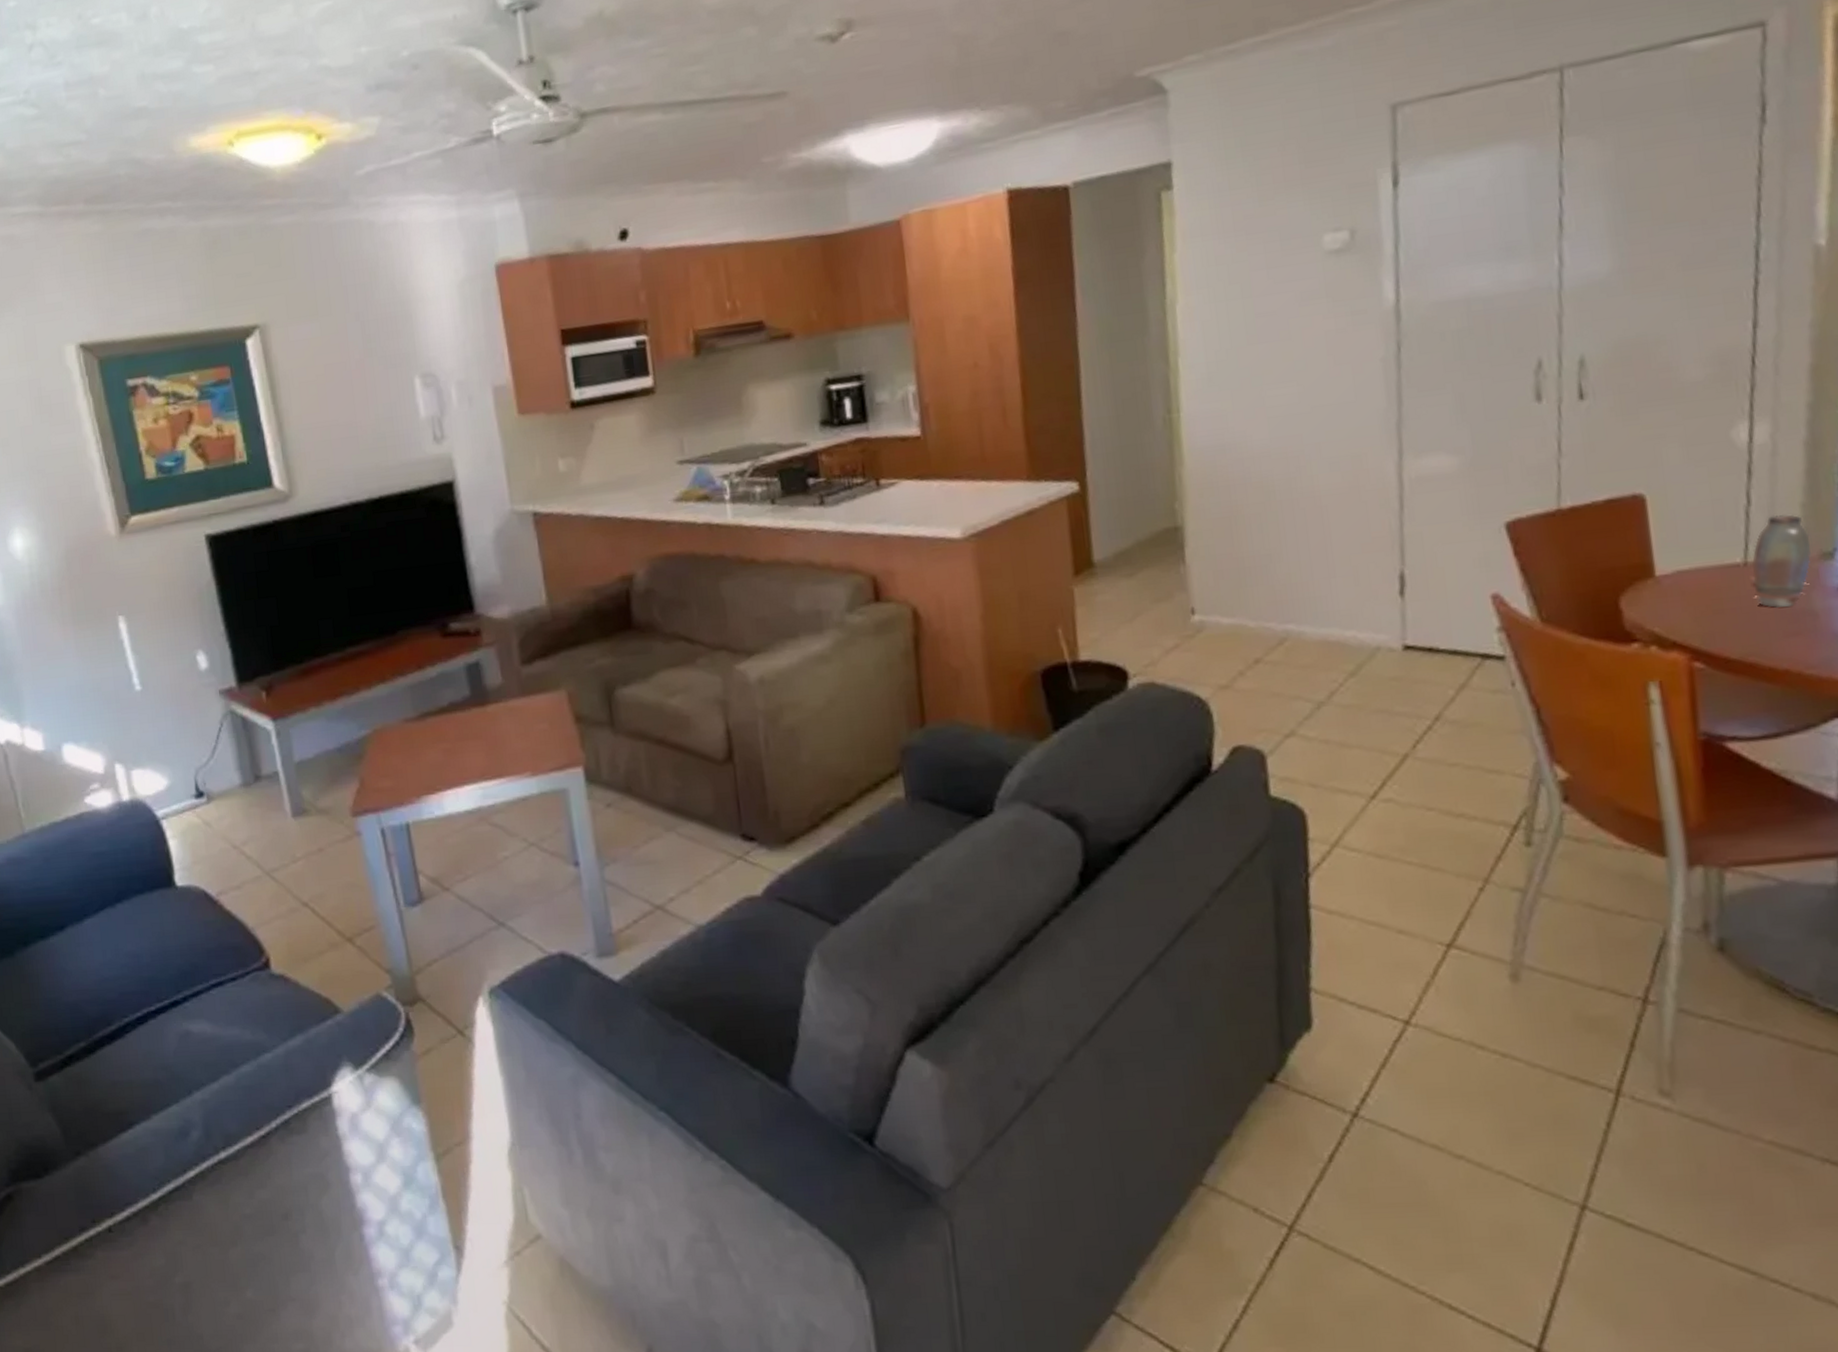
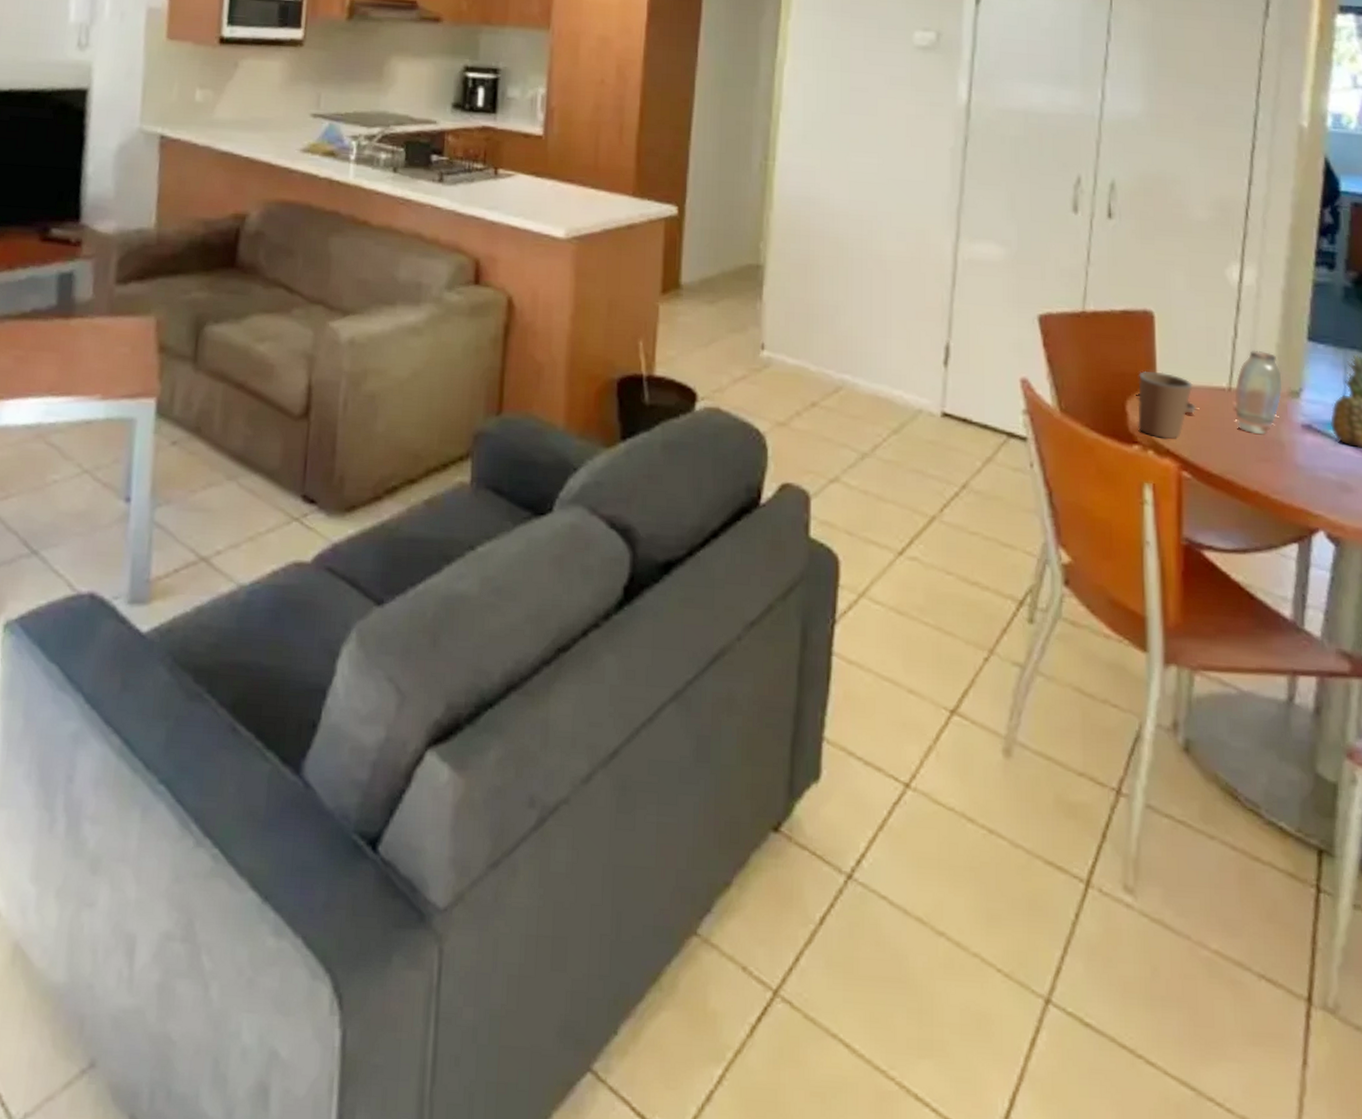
cup: none [1632,558,1705,632] -> present [1137,370,1196,440]

